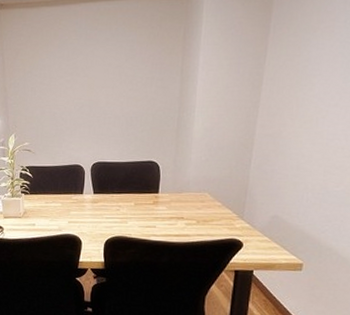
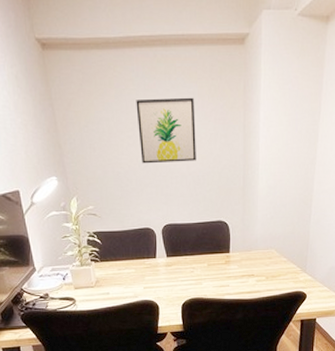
wall art: none [76,45,133,105] -> present [136,97,196,164]

